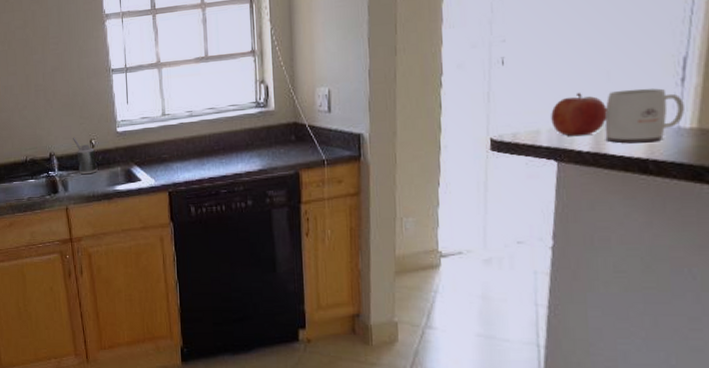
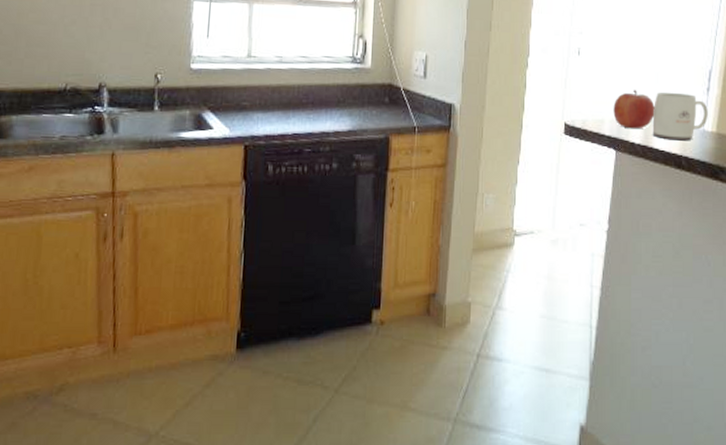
soap dispenser: present [73,137,97,175] -> none [133,67,161,115]

